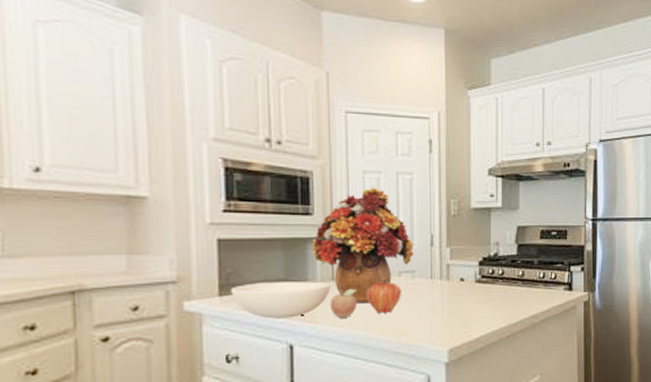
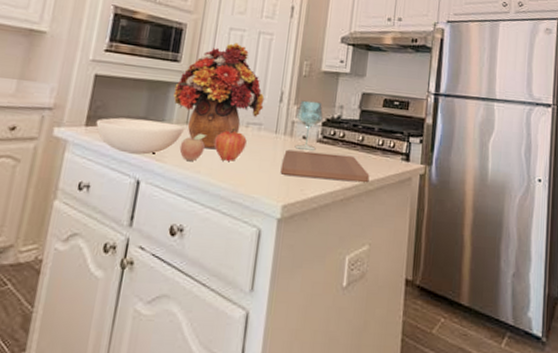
cutting board: none [441,292,534,319] -> present [280,149,370,182]
wine glass: none [450,241,478,293] -> present [294,100,323,151]

